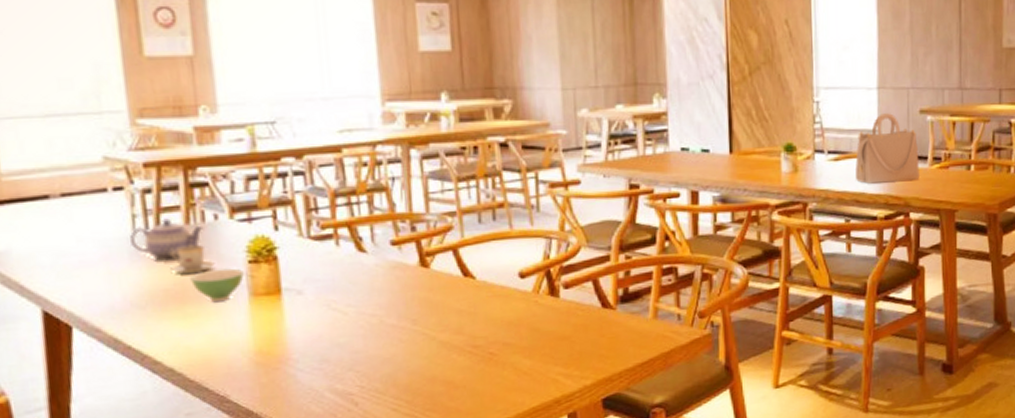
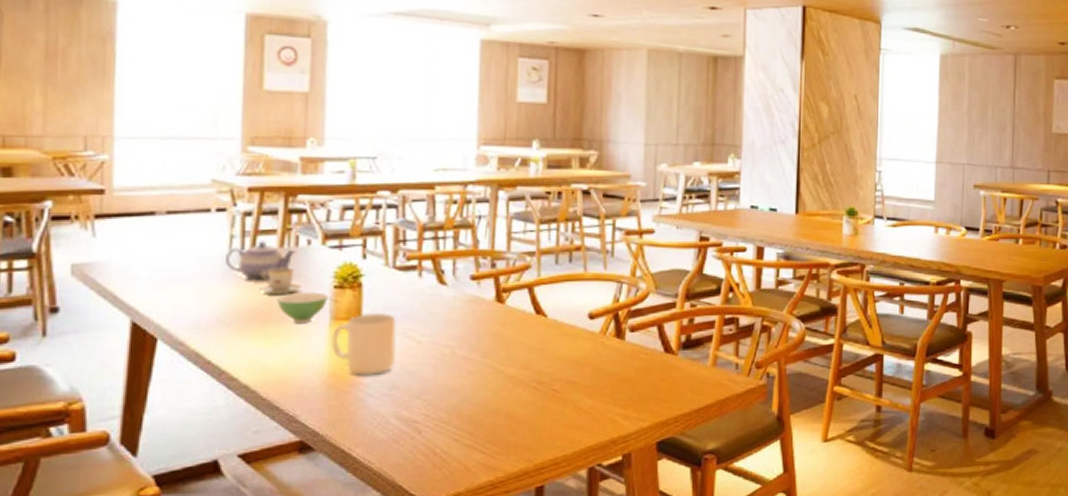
cup: none [253,285,323,351] -> present [332,312,397,376]
handbag: present [855,113,920,184] -> none [912,186,971,250]

